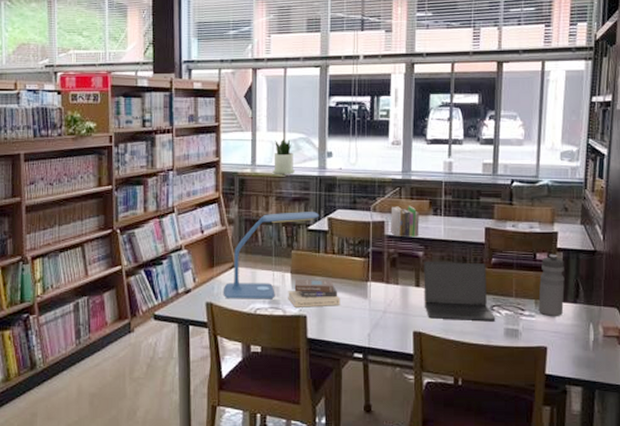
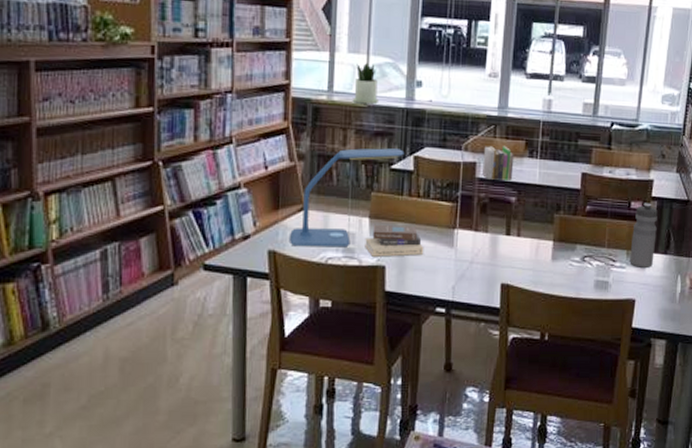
laptop: present [423,262,496,322] -> none [514,208,587,273]

